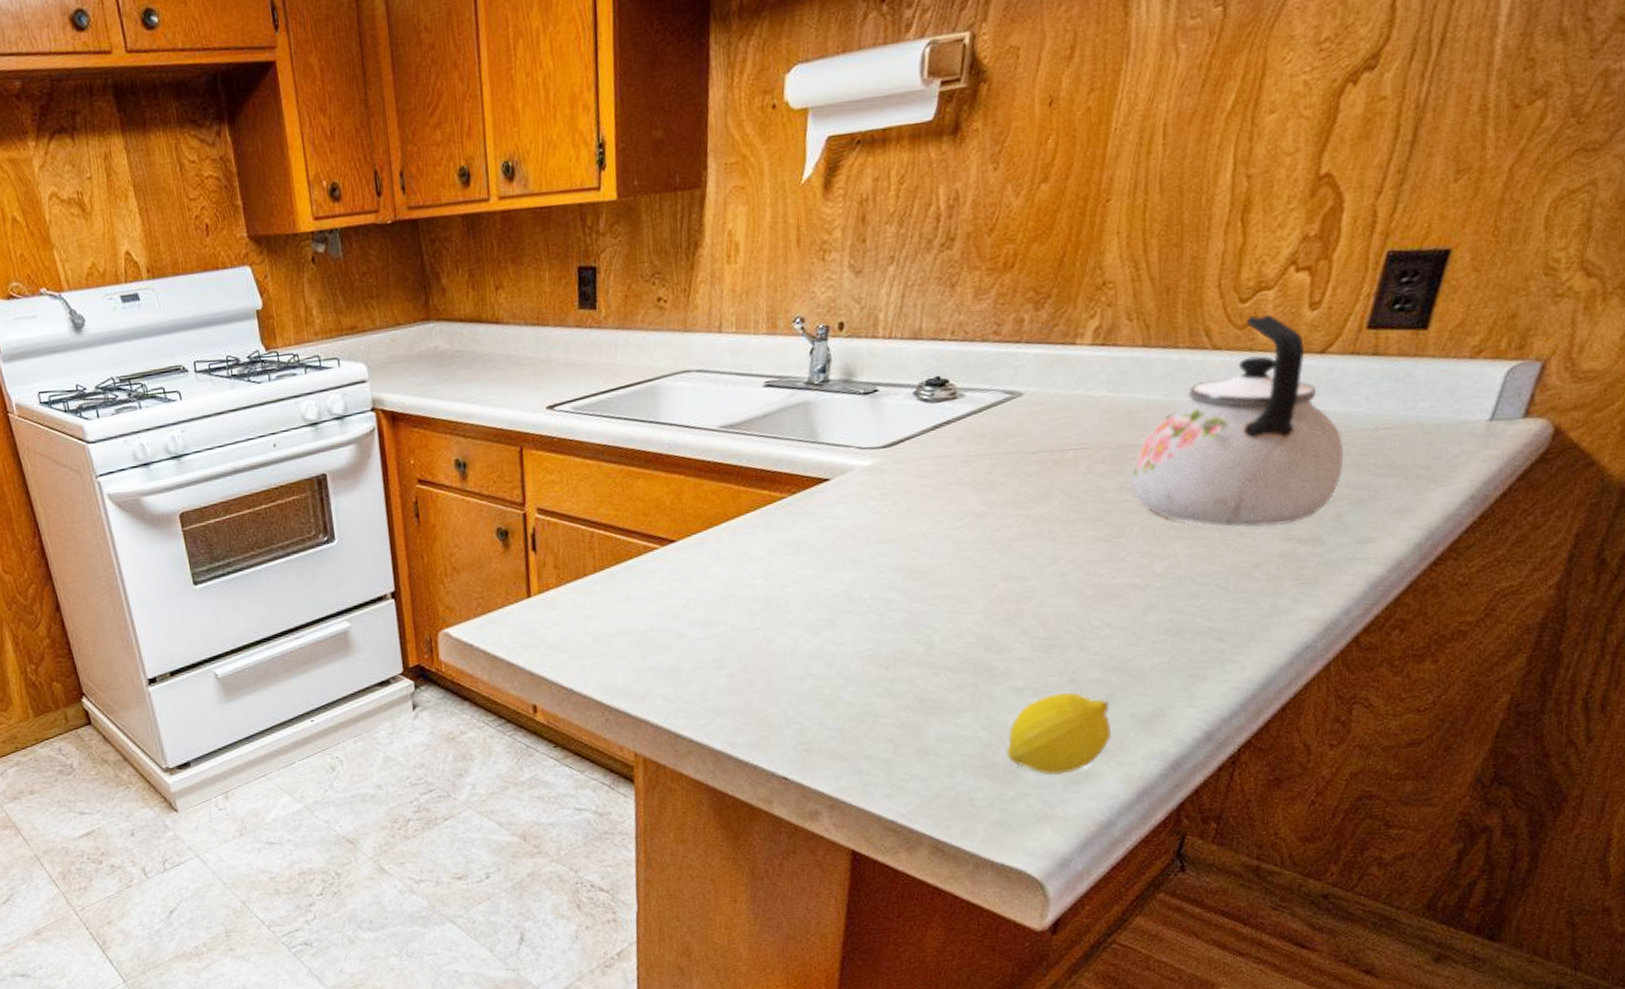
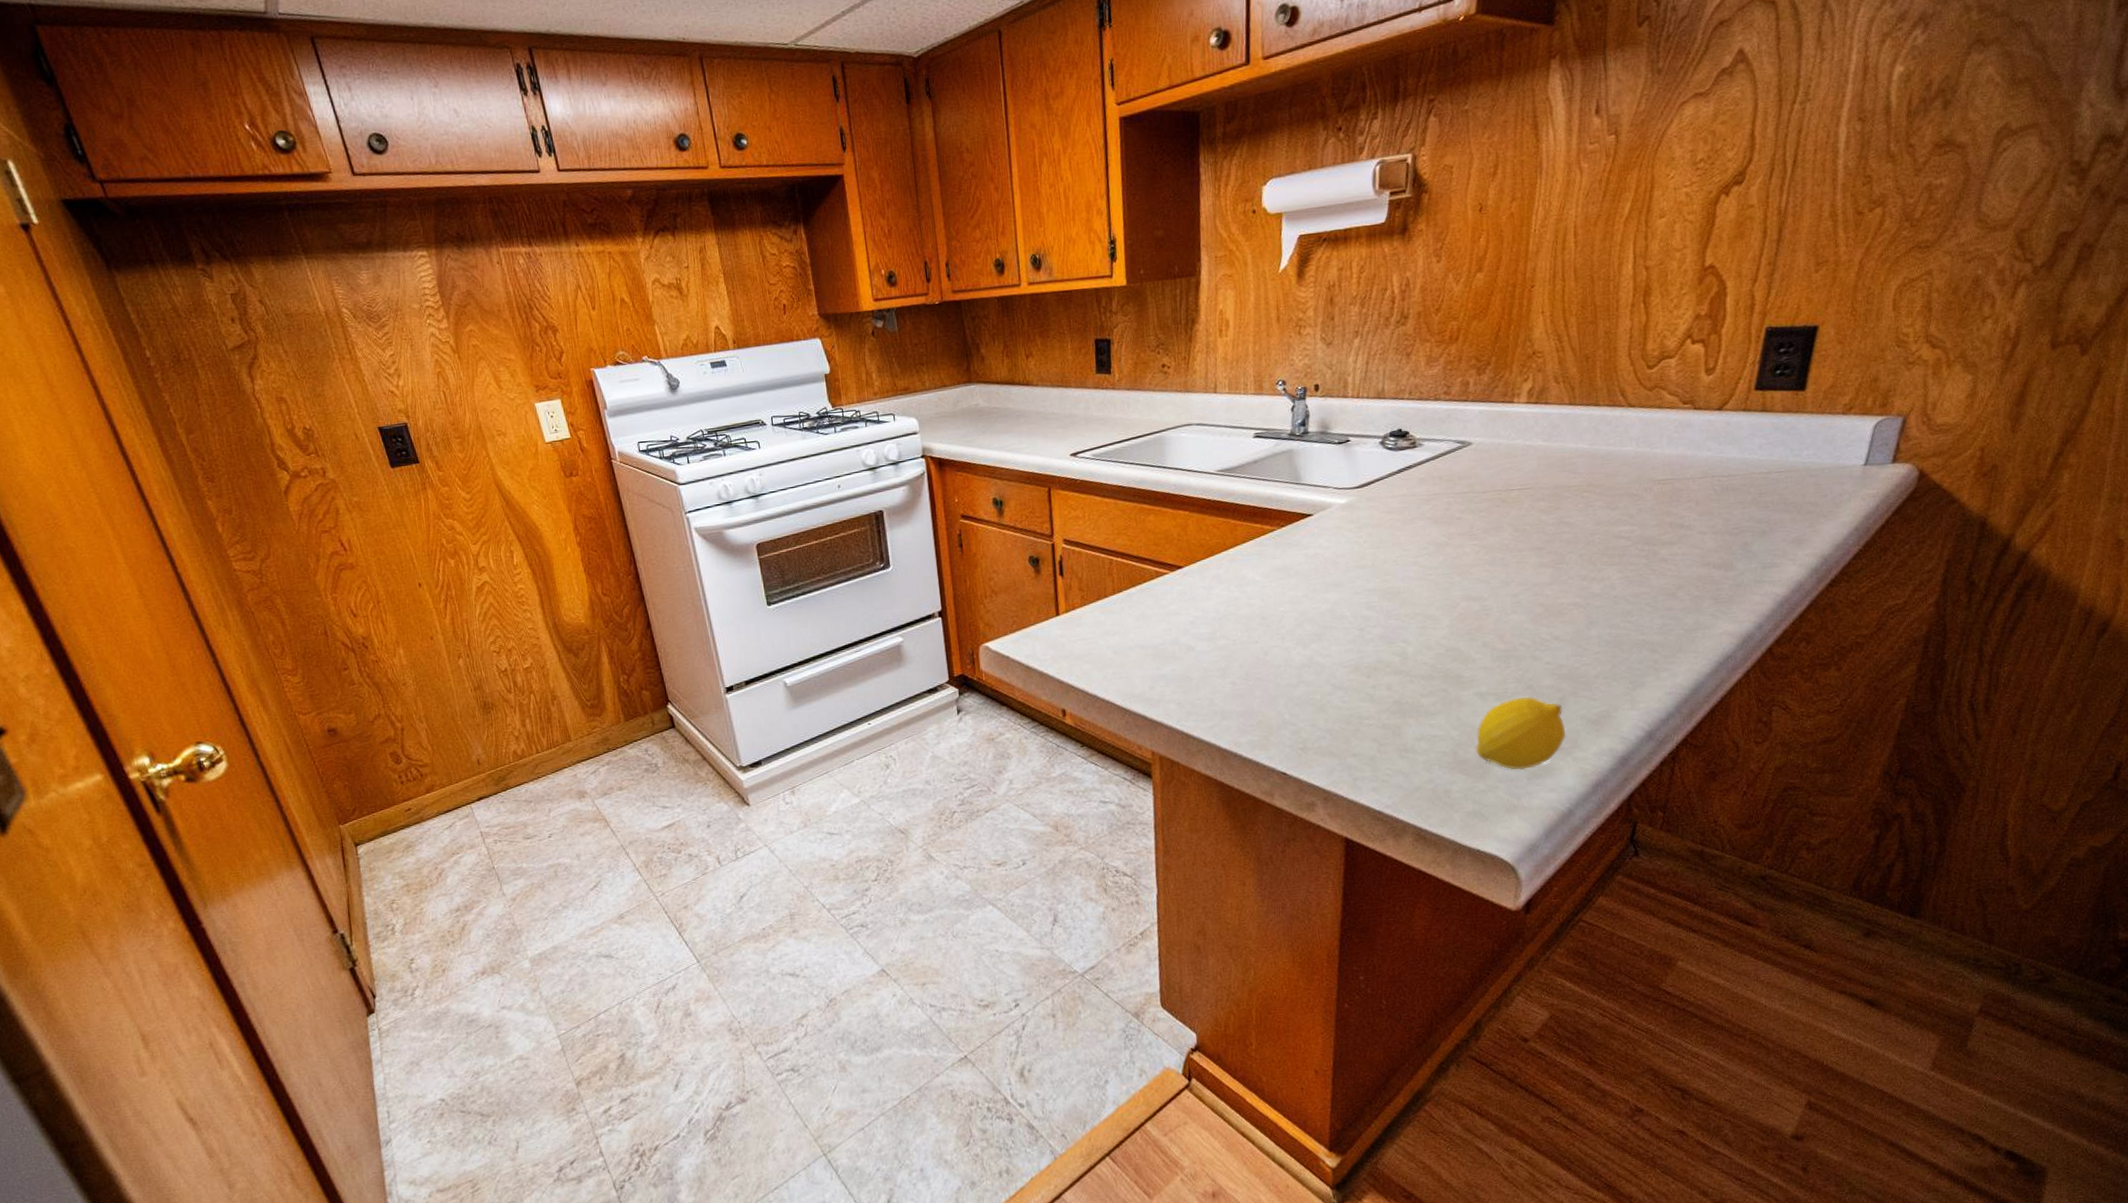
kettle: present [1131,314,1344,528] -> none [1567,378,1746,555]

